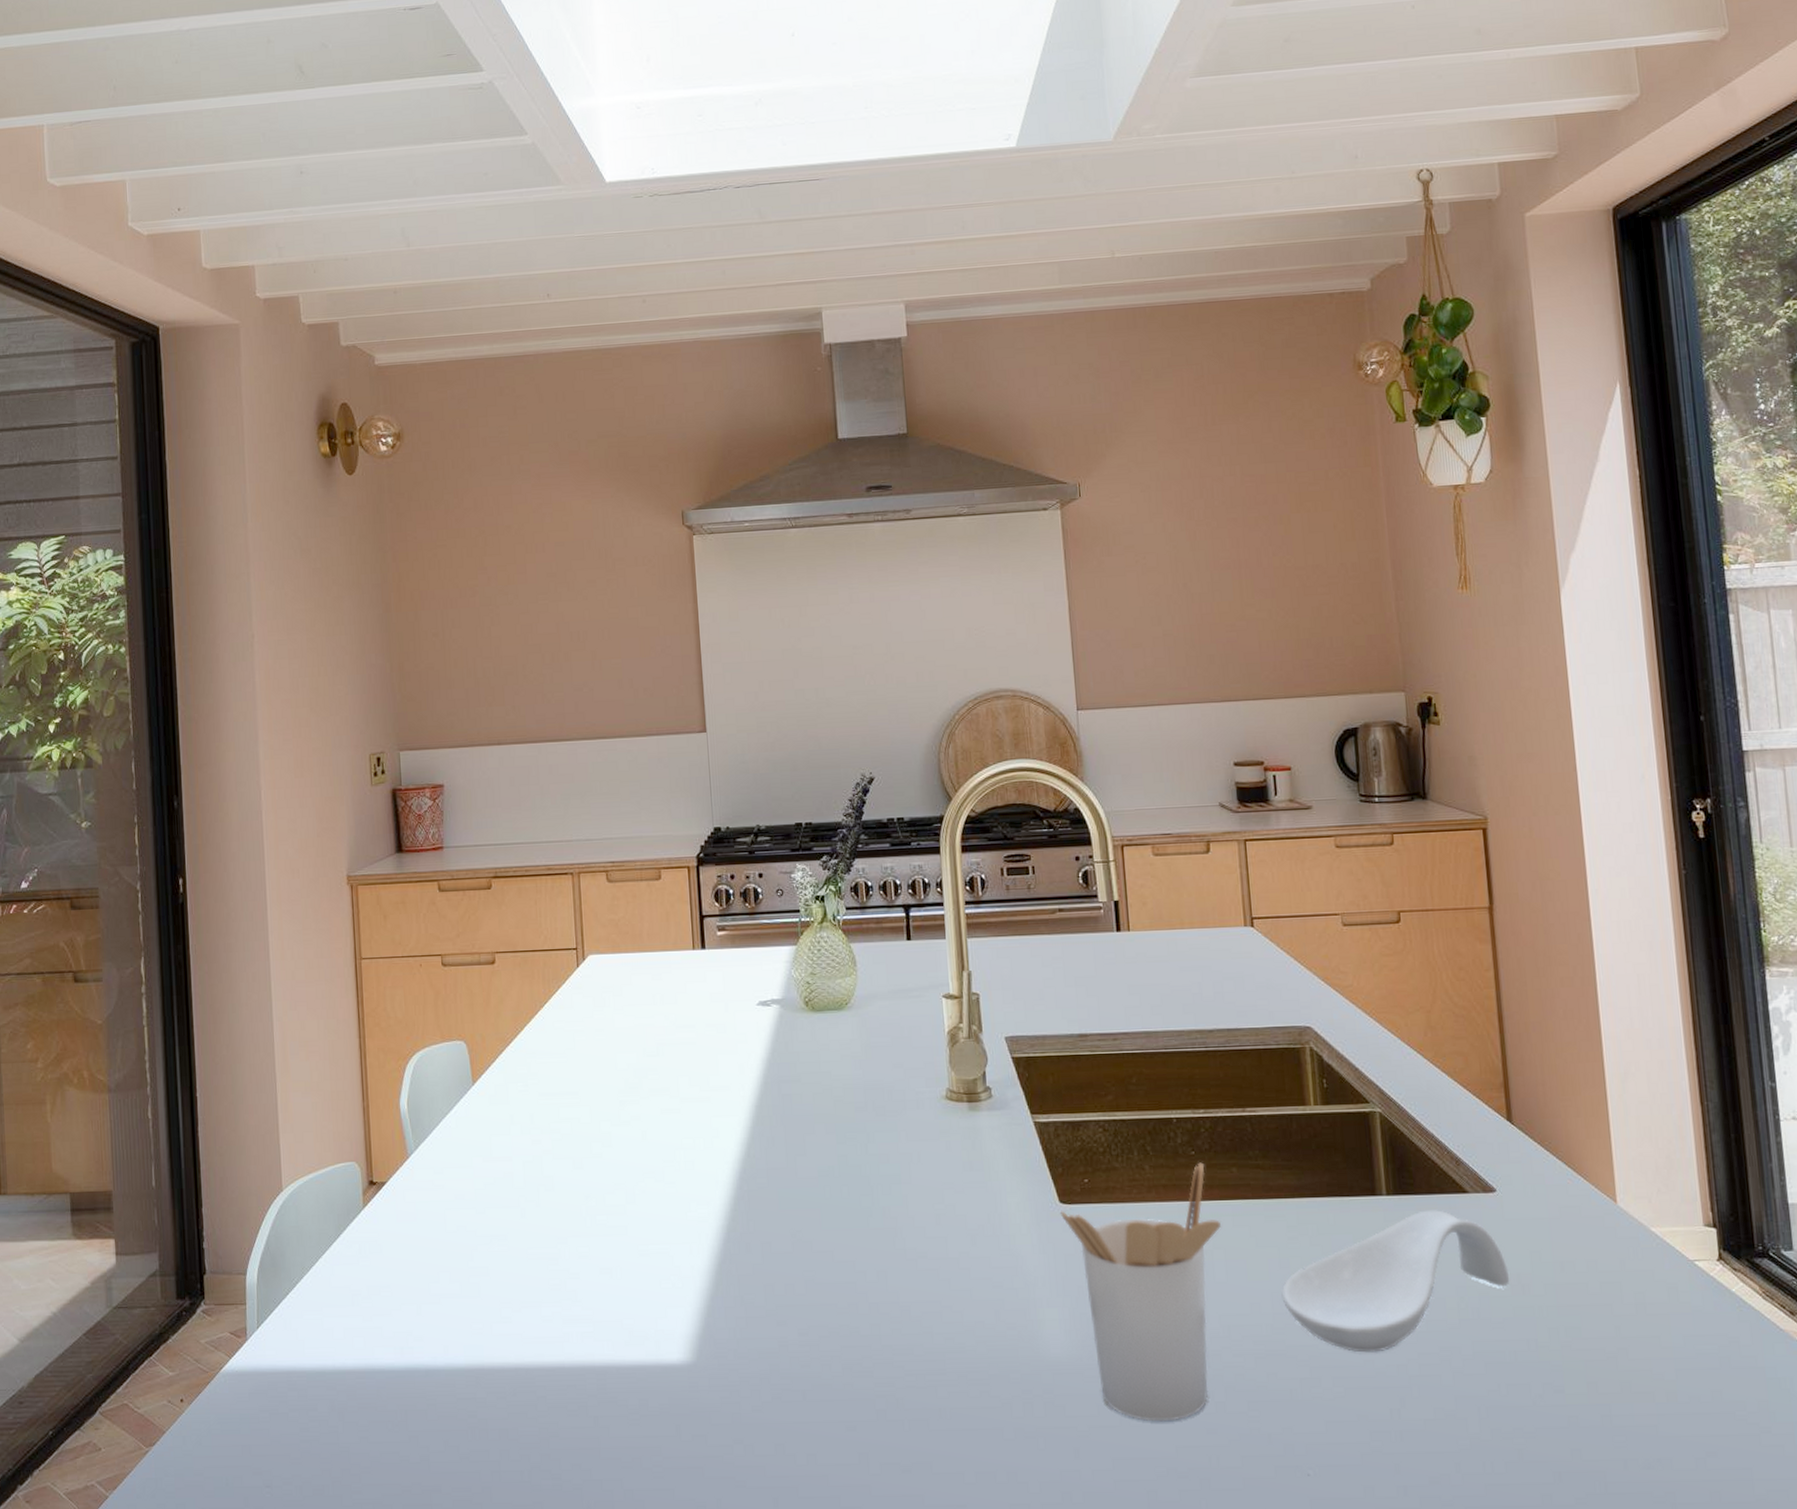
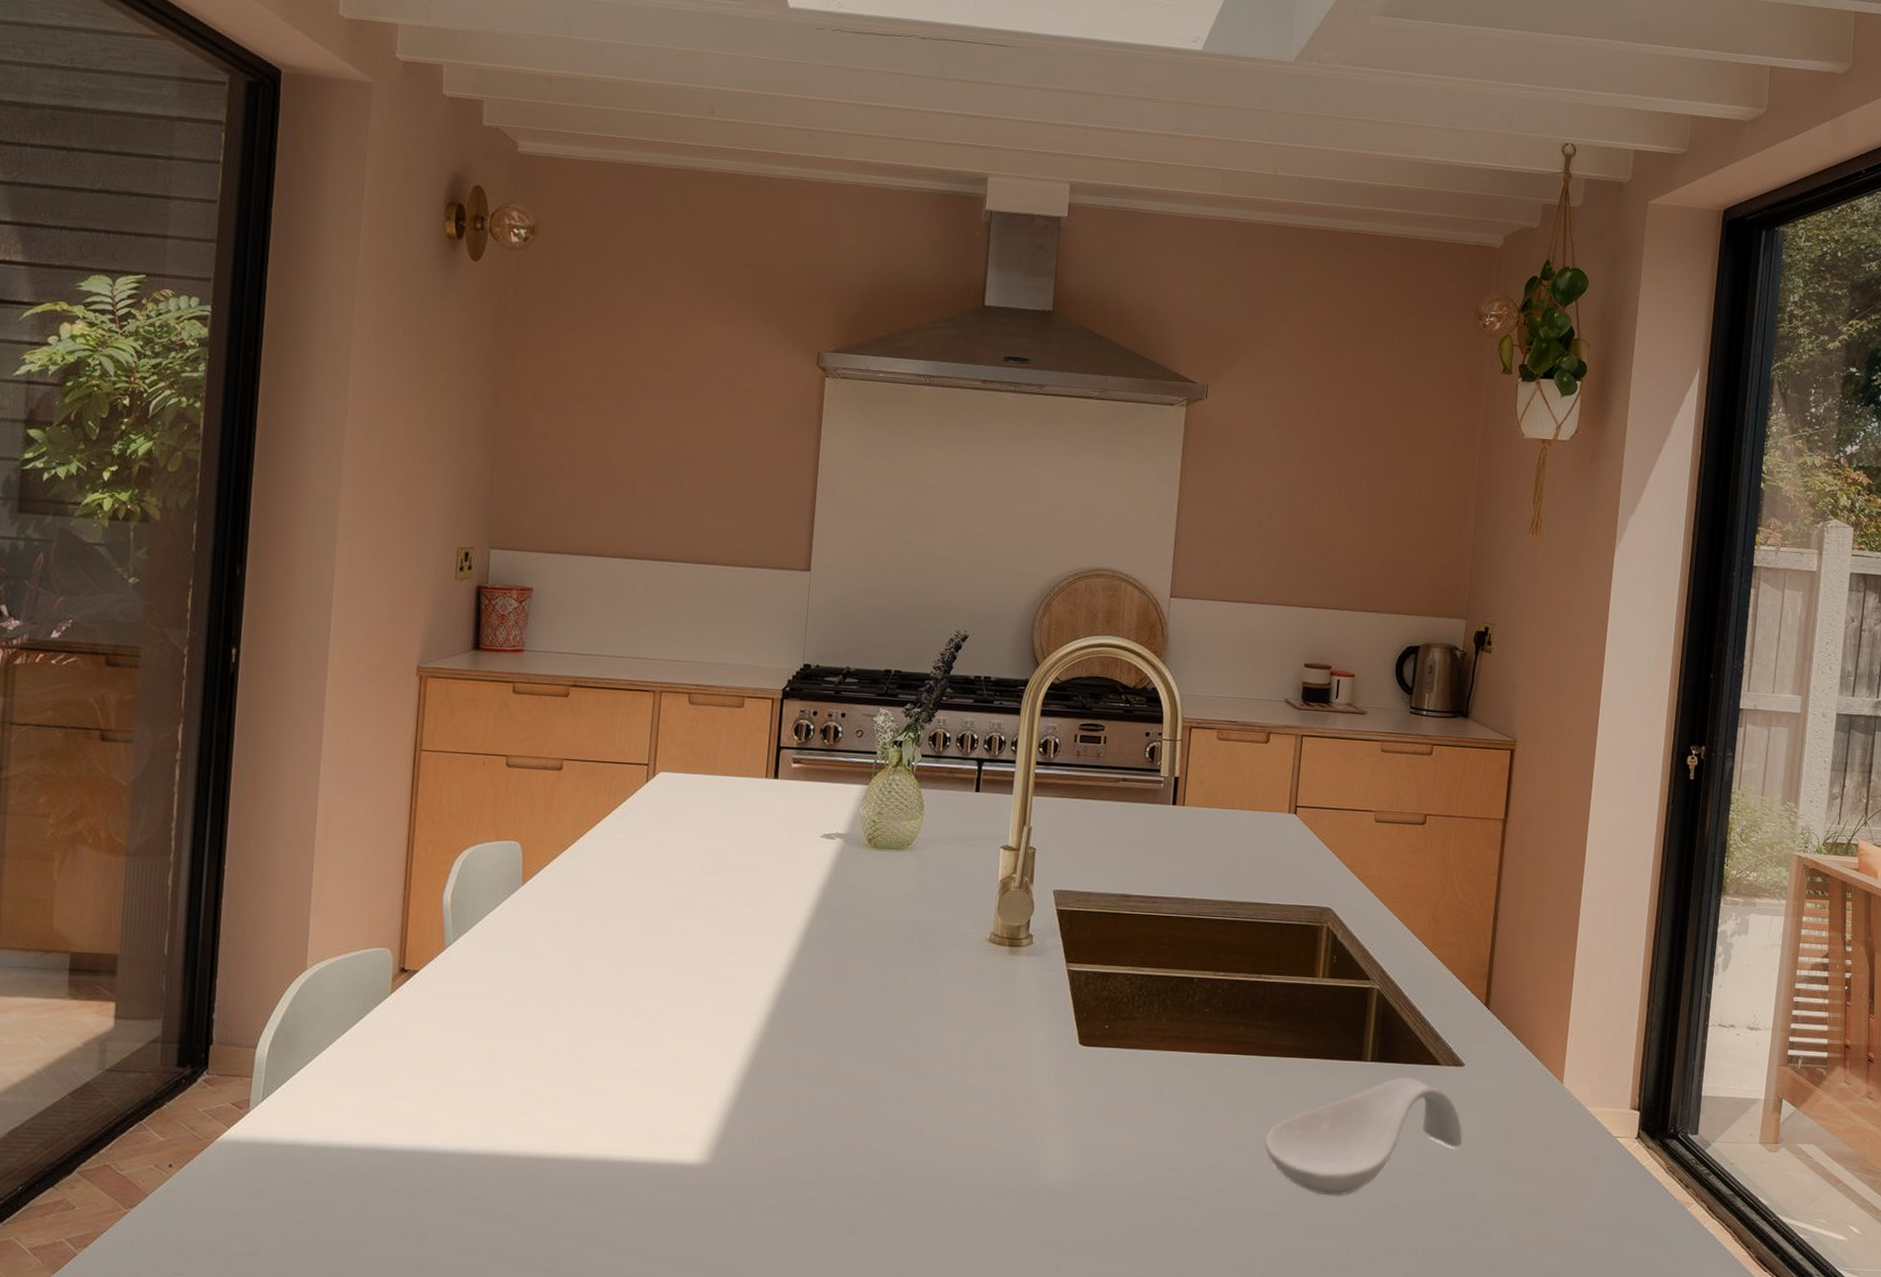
utensil holder: present [1060,1162,1222,1422] -> none [1078,1019,1222,1244]

